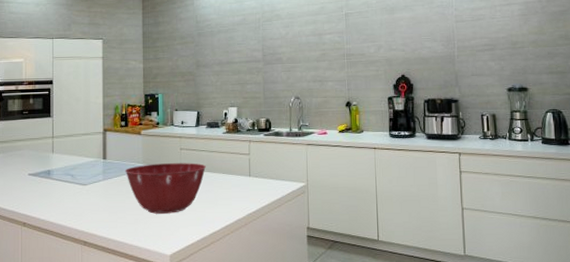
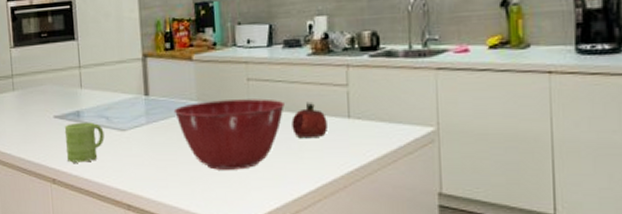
mug: none [36,178,69,210] -> present [64,122,105,163]
fruit: none [210,165,235,190] -> present [291,102,327,137]

